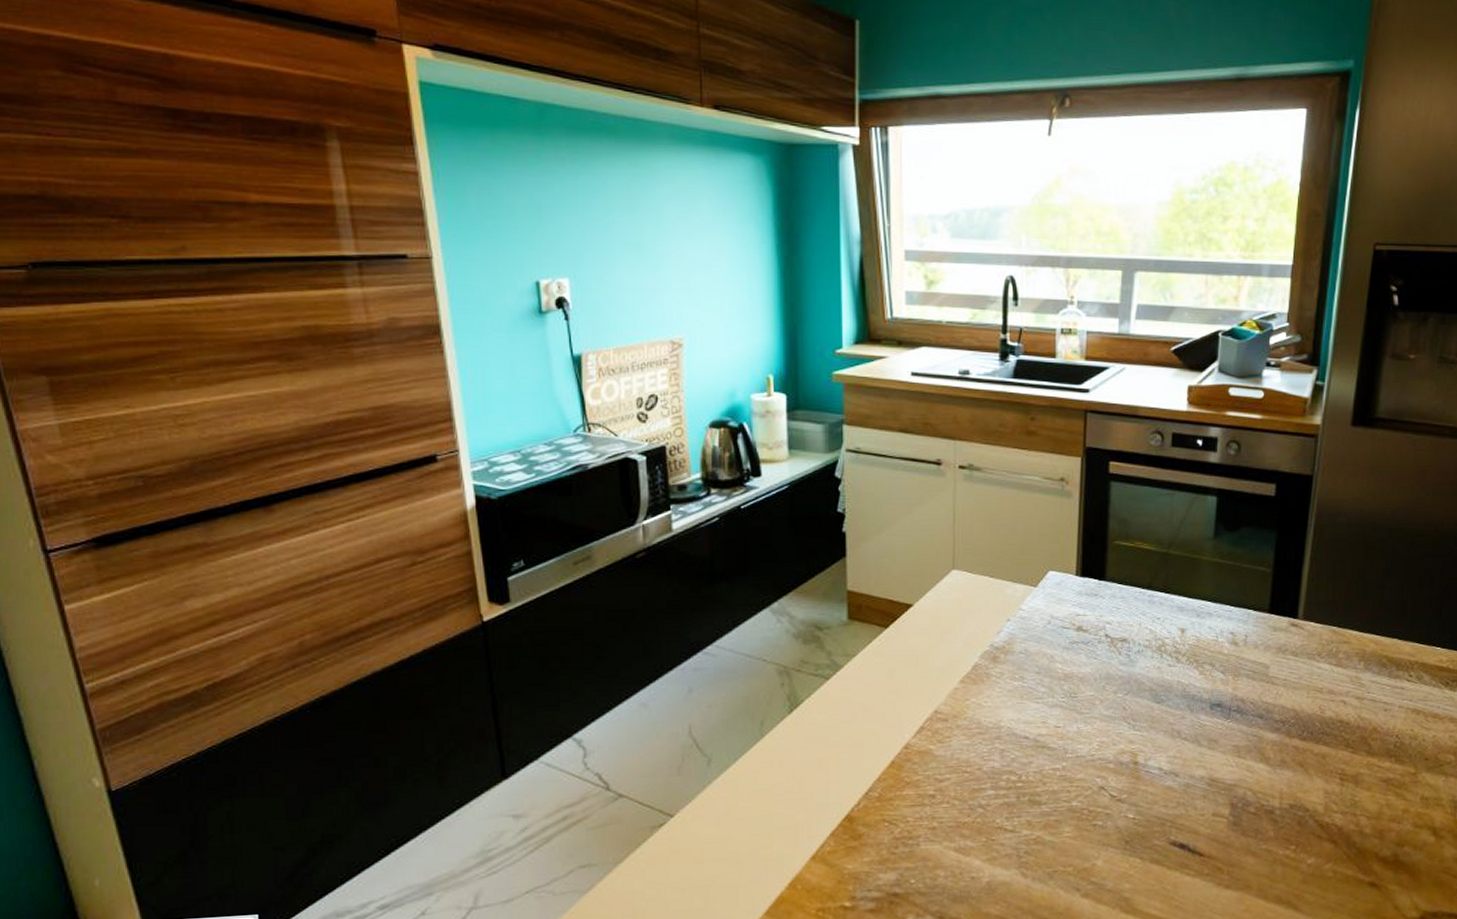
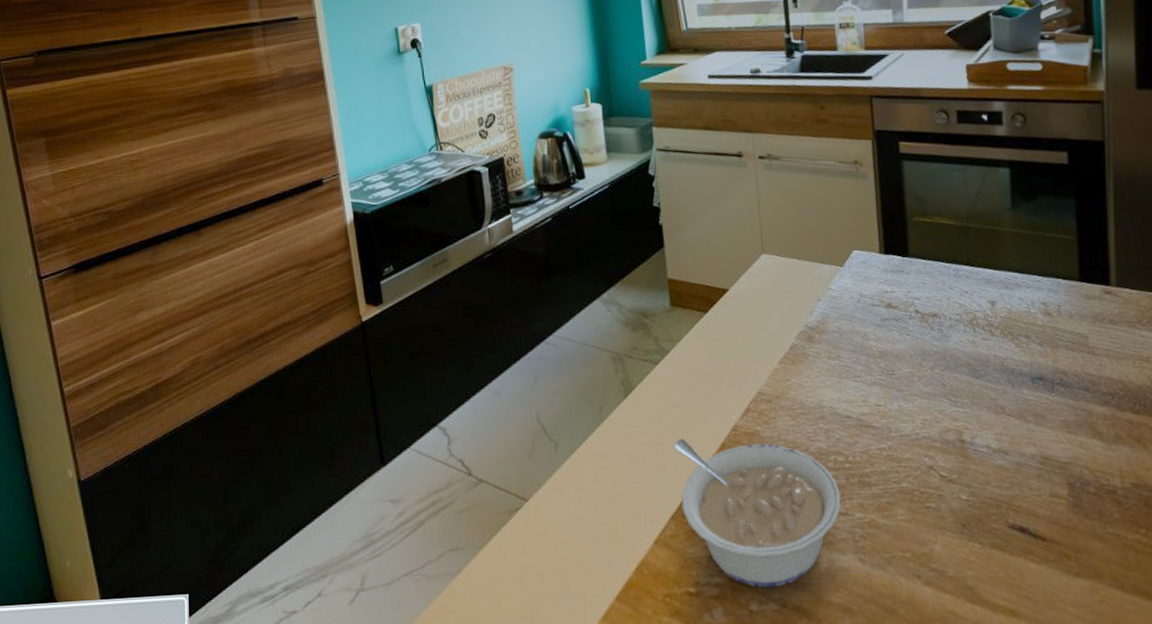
legume: none [840,755,1010,902] -> present [674,437,842,588]

